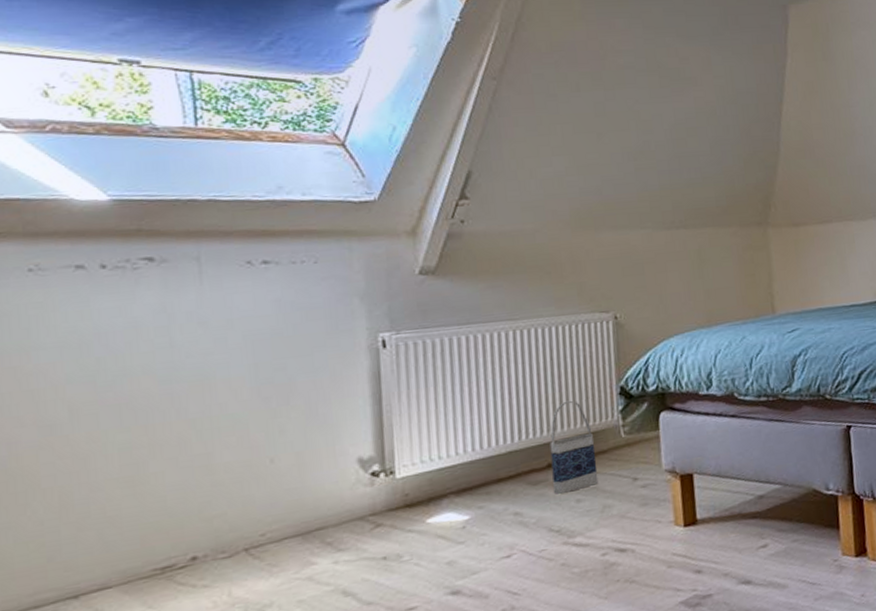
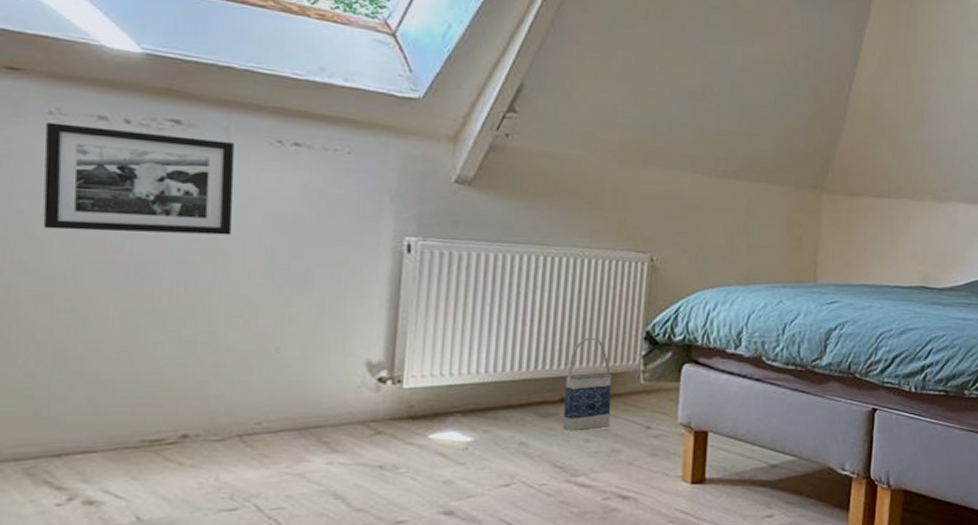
picture frame: none [26,270,215,381] -> present [43,122,235,235]

